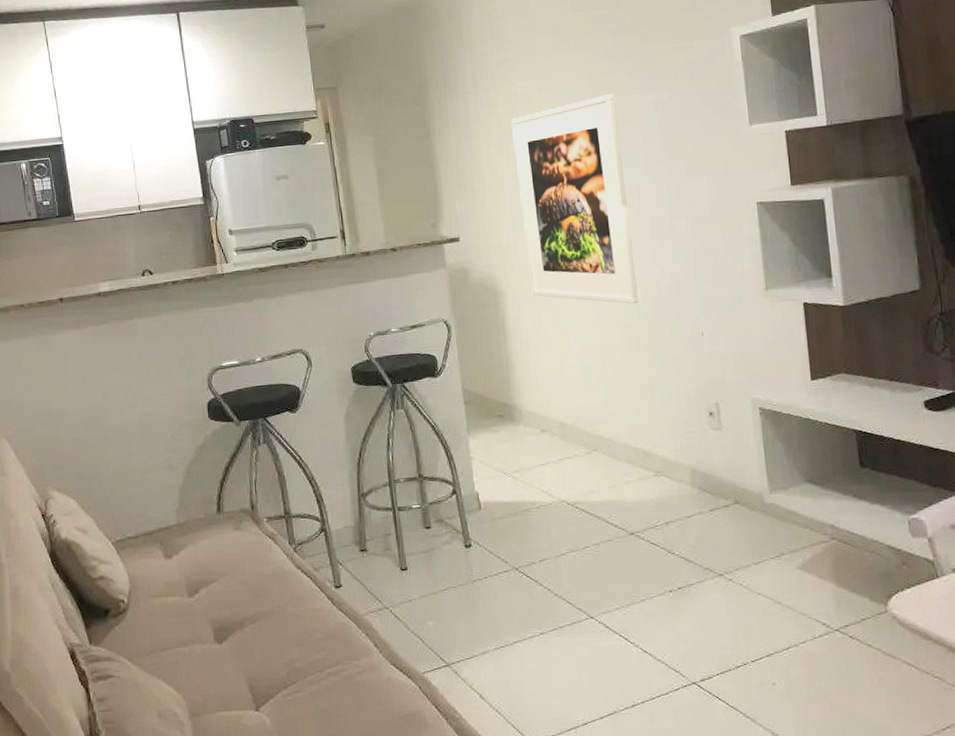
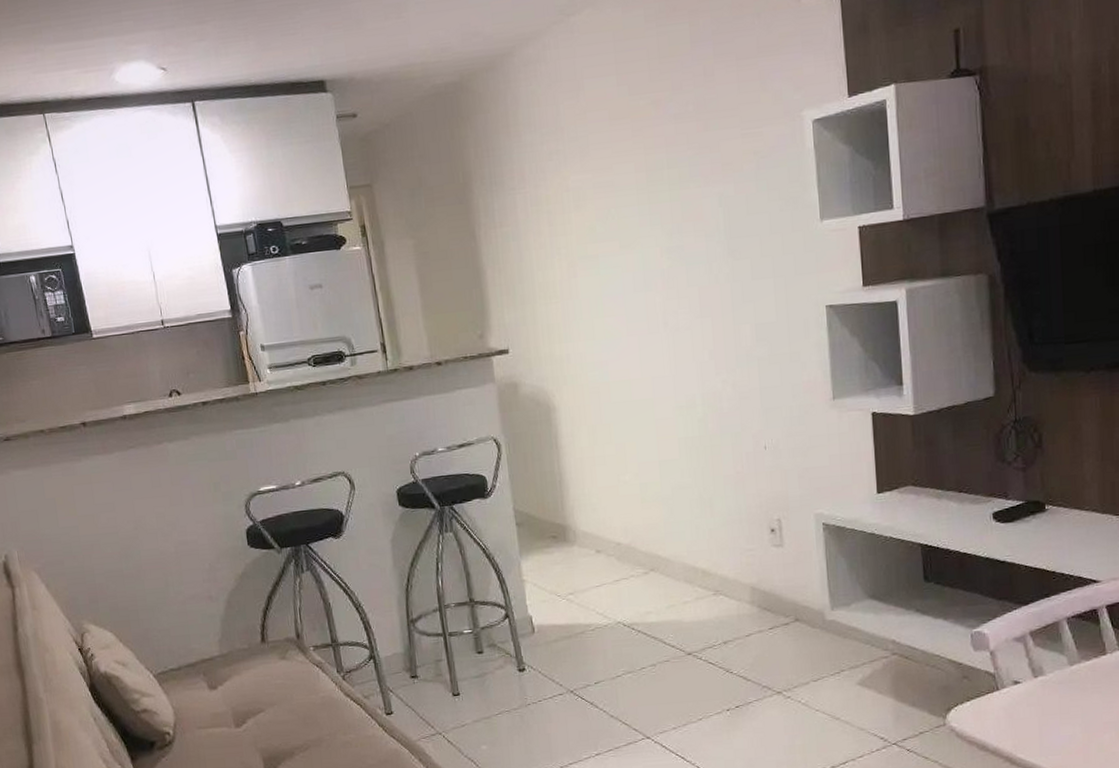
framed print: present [511,94,639,304] -> none [563,188,700,418]

